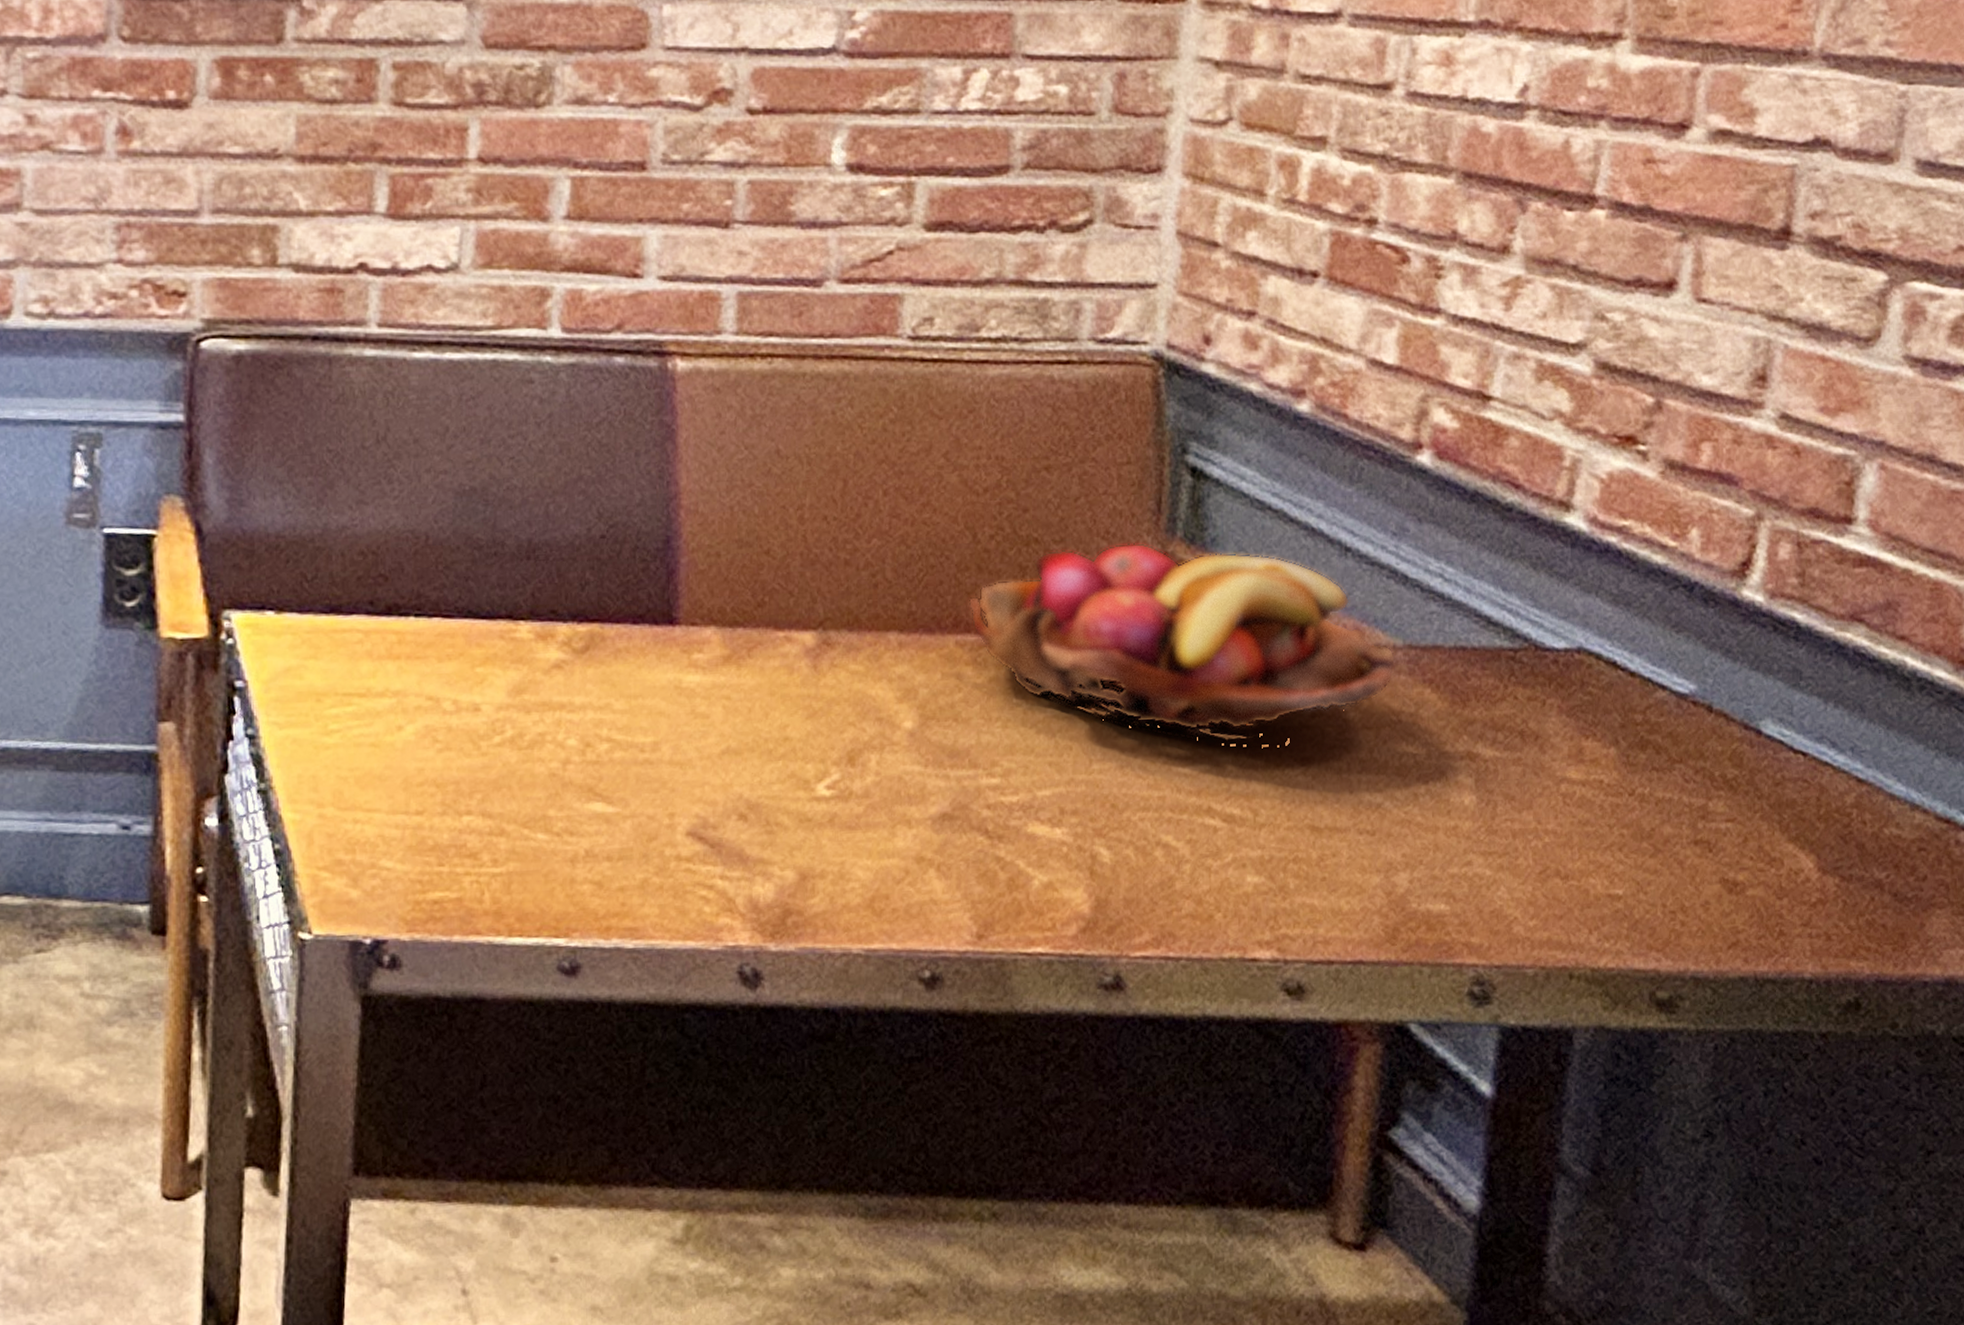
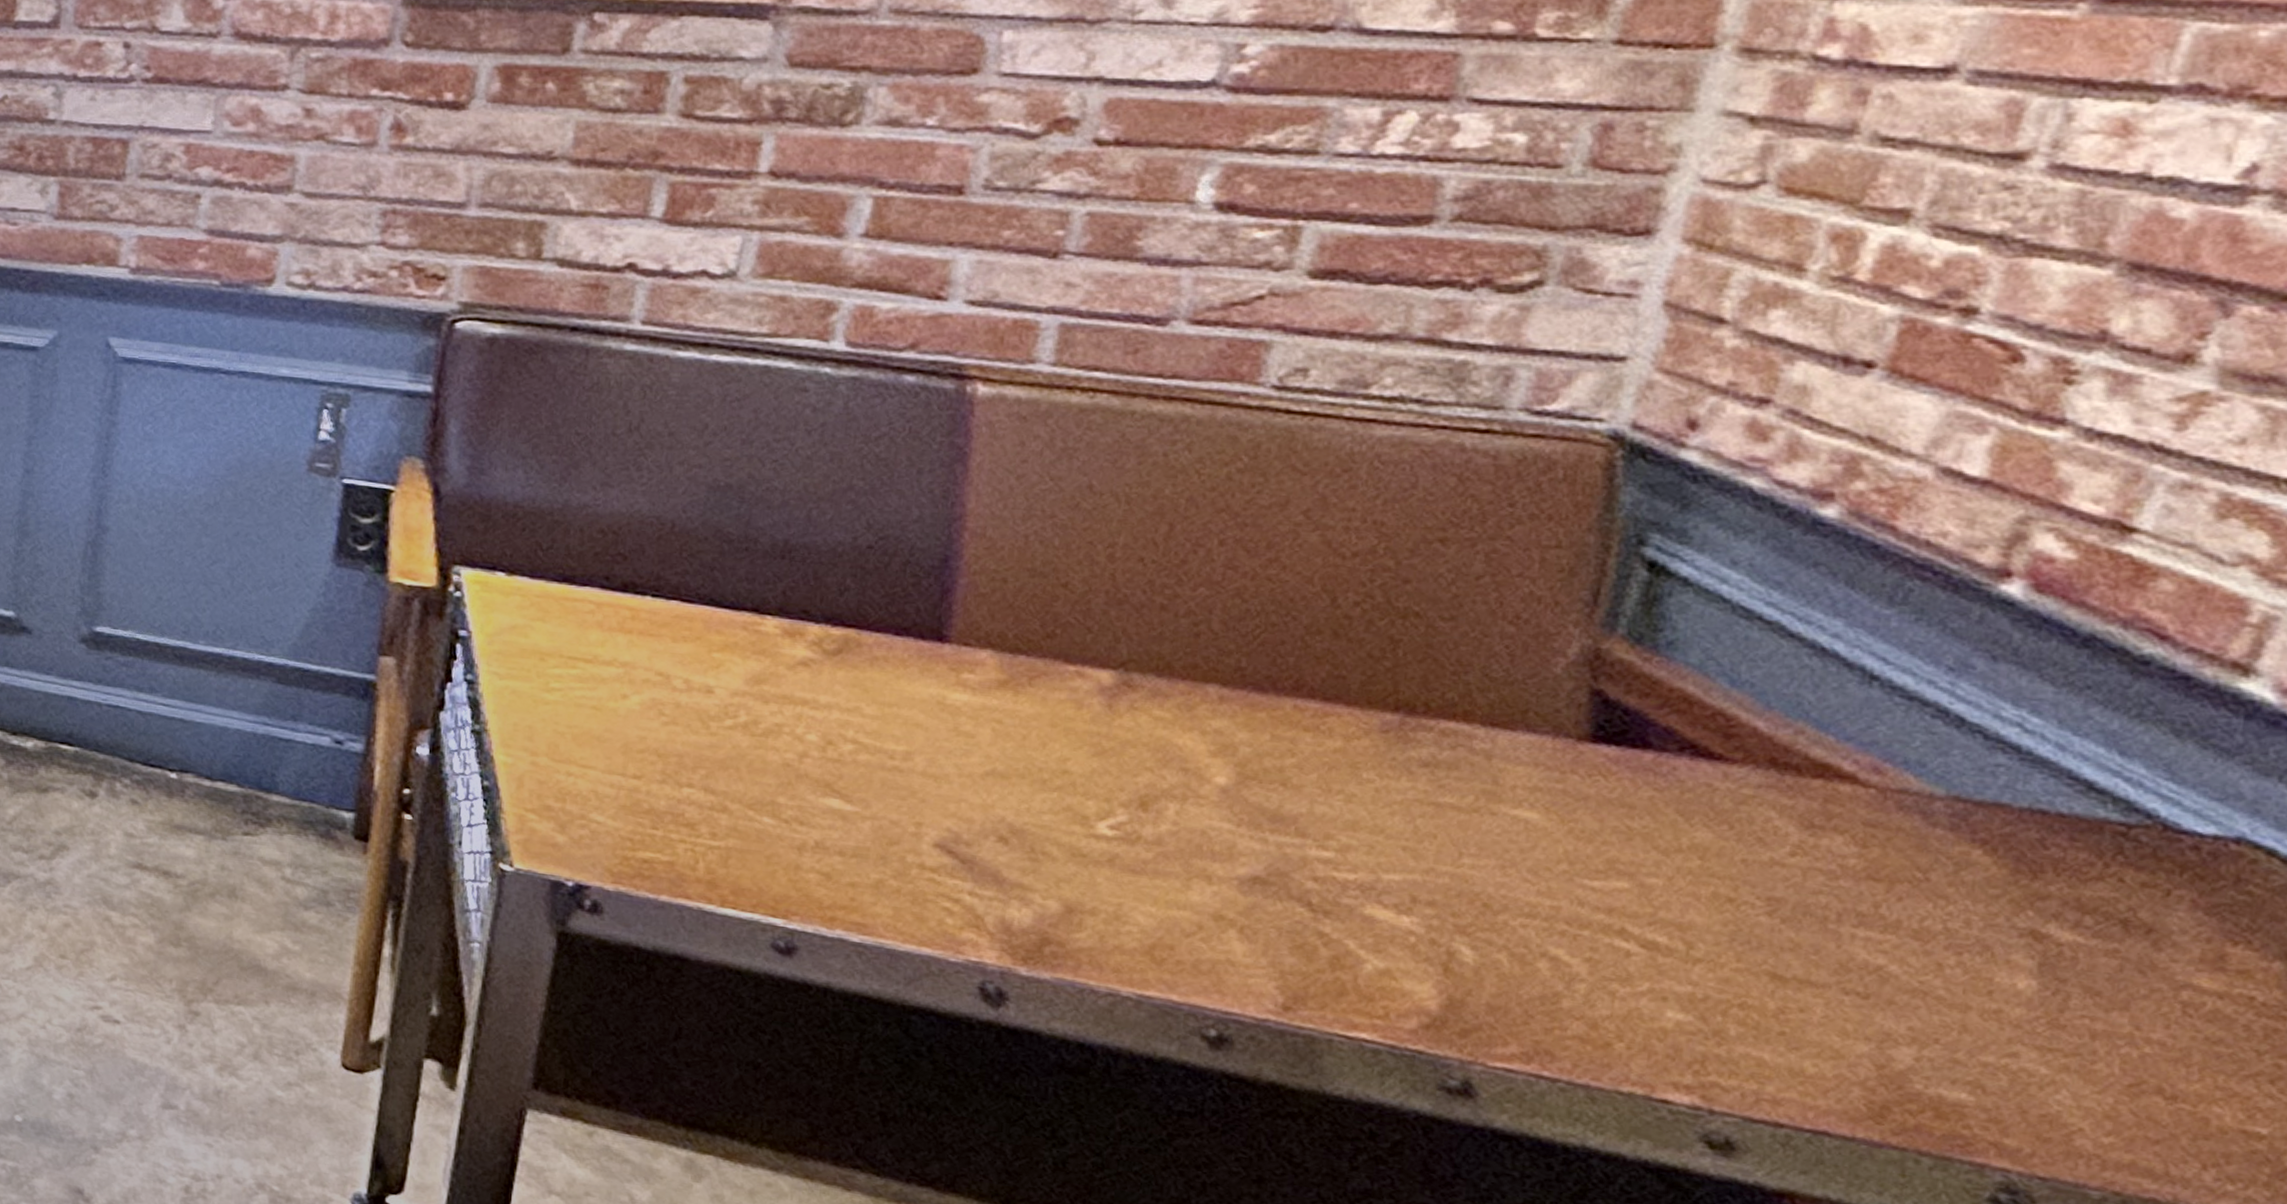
fruit basket: present [968,543,1396,747] -> none [1315,627,1932,880]

